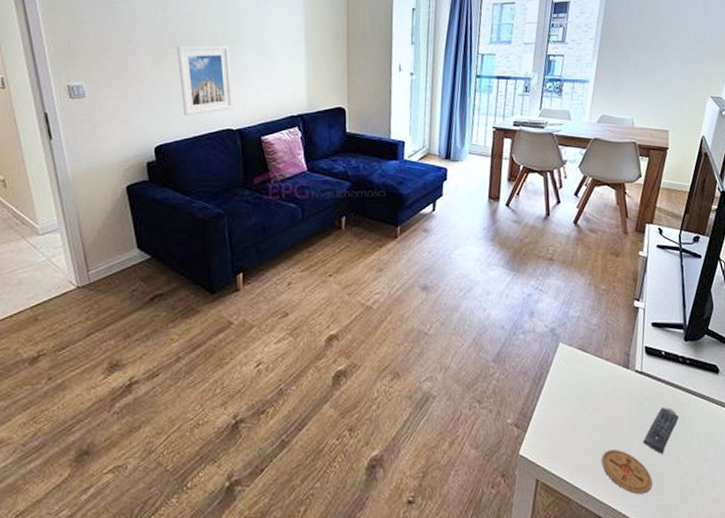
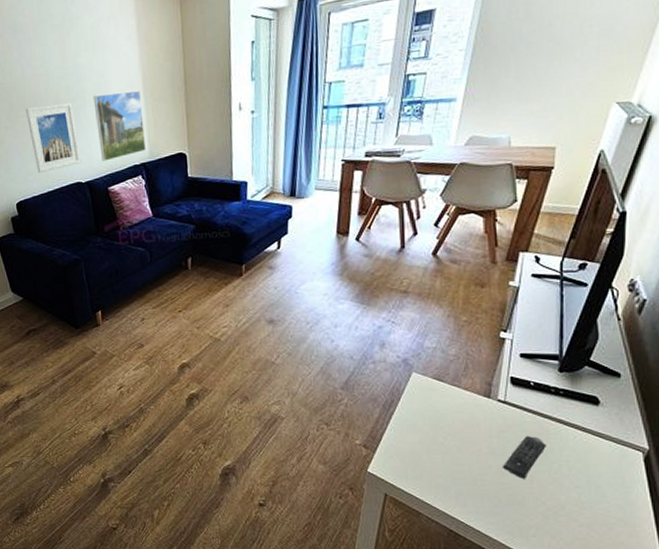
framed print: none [252,41,304,109] -> present [93,90,146,161]
coaster: present [602,450,652,495] -> none [455,473,511,514]

